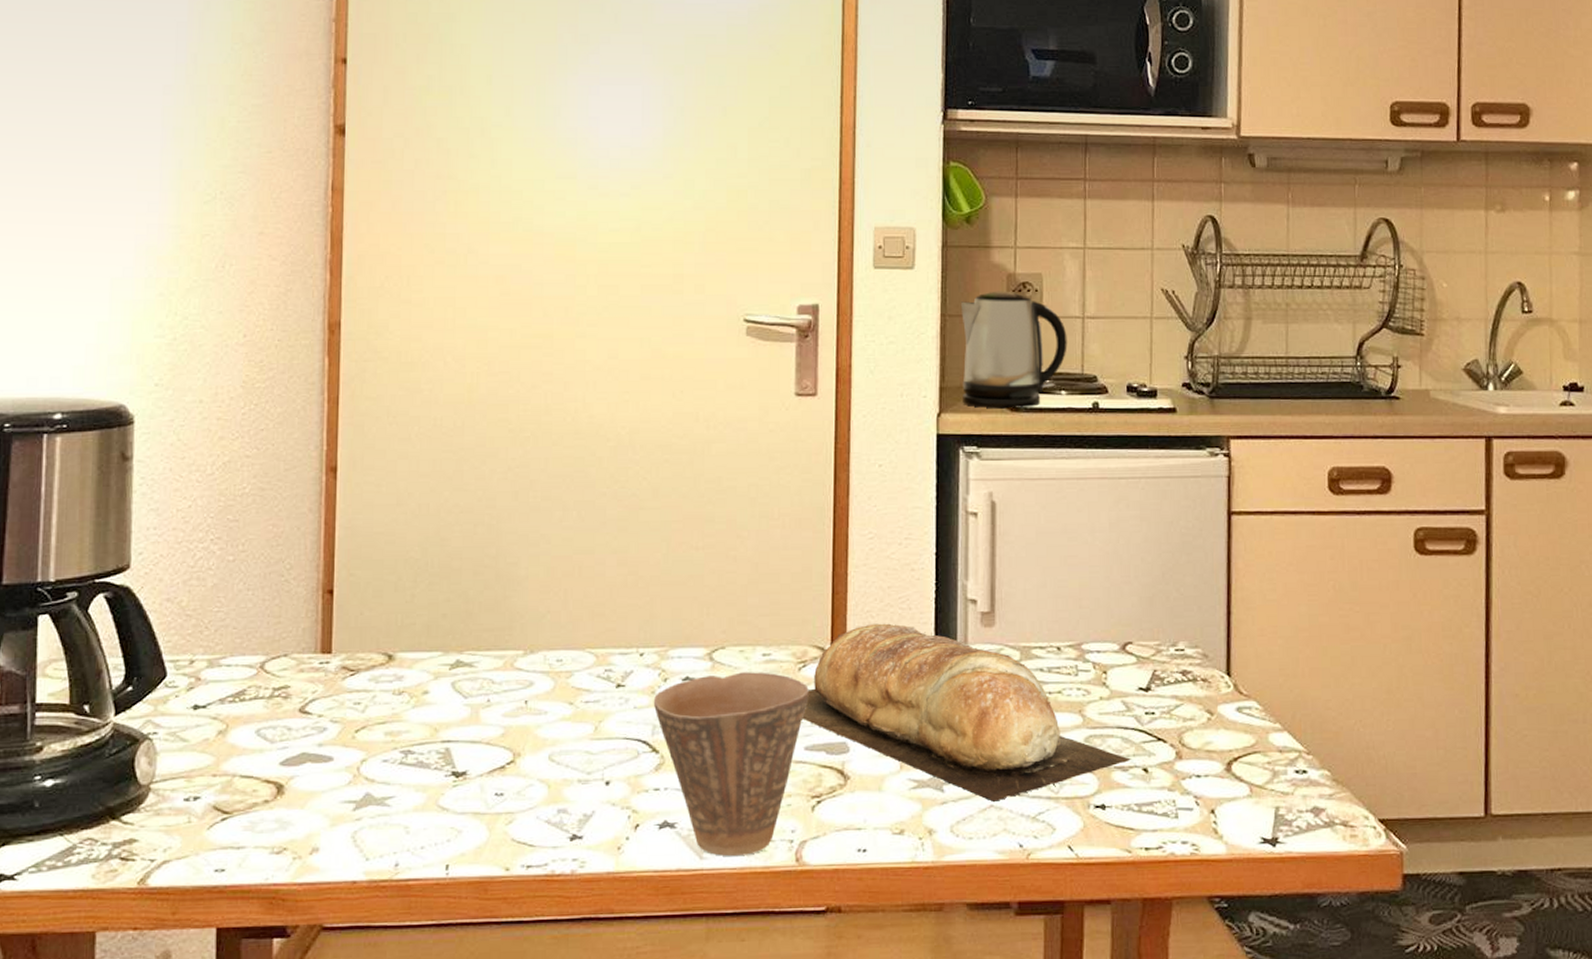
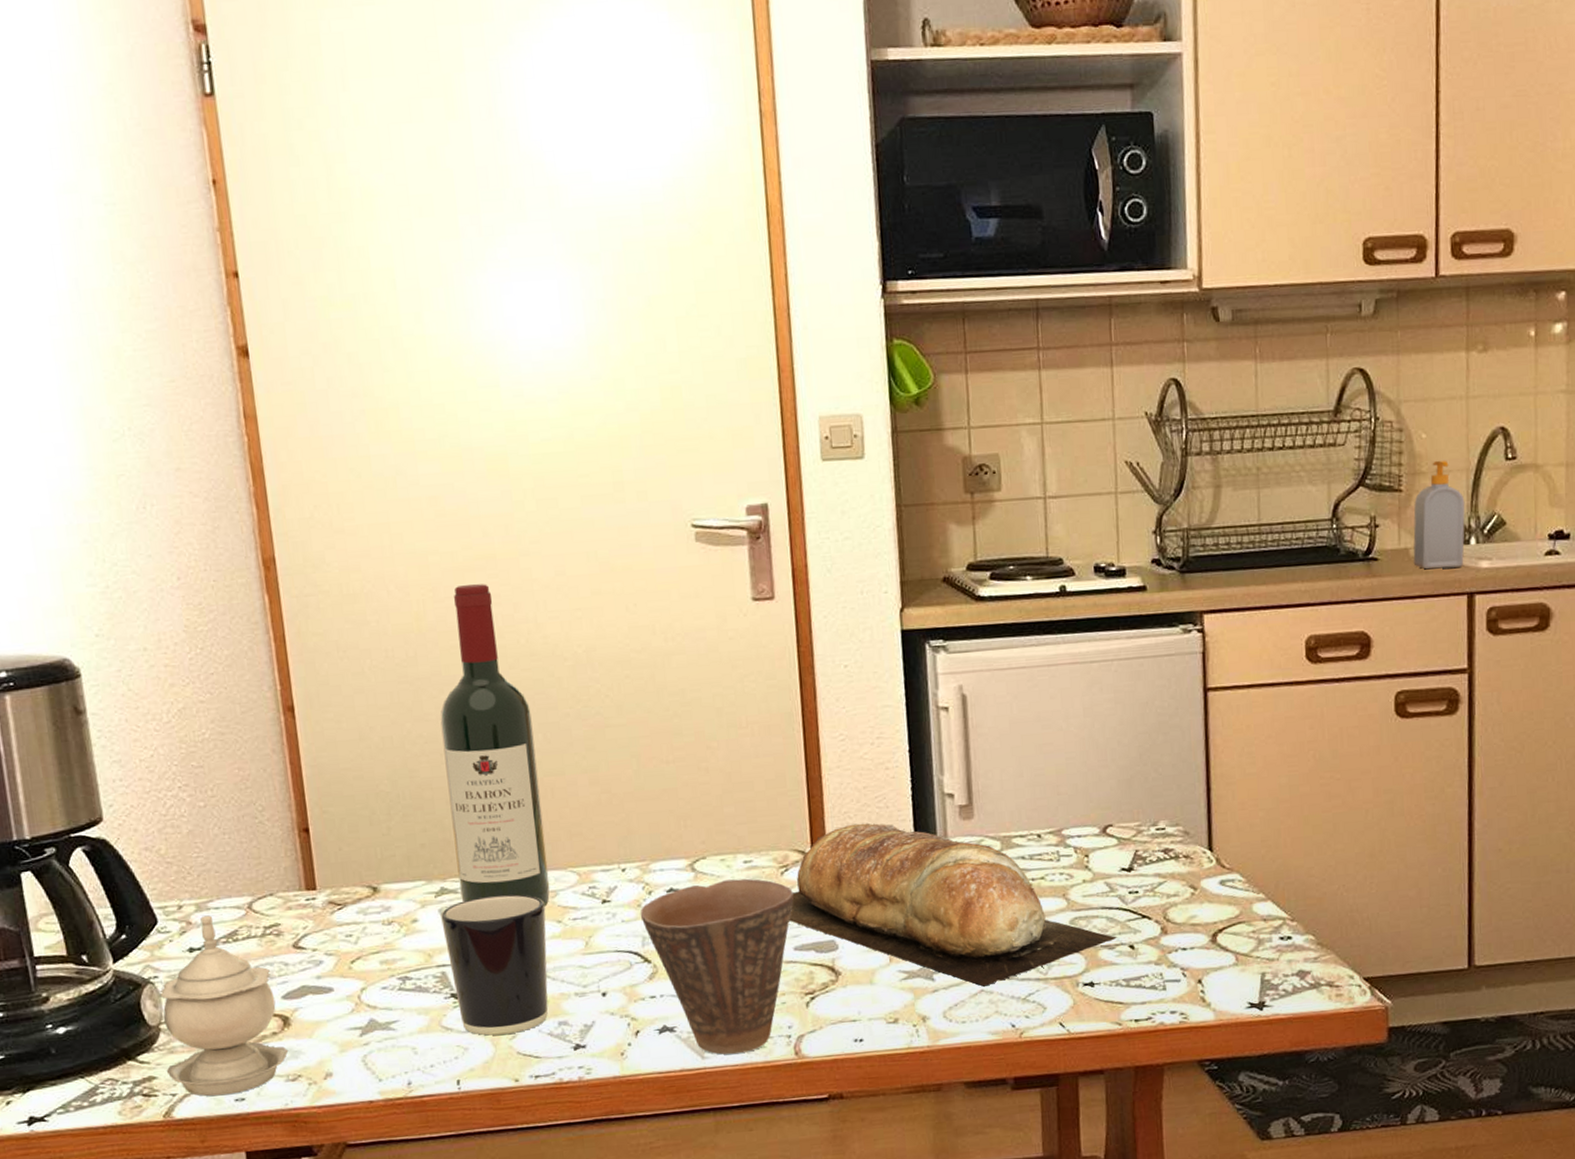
sugar bowl: none [149,672,278,865] -> present [160,915,289,1097]
mug: none [452,671,559,819] -> present [441,894,548,1036]
wine bottle: none [475,361,568,687] -> present [440,584,550,907]
kettle: present [960,291,1067,409] -> none [915,475,1030,600]
soap bottle: none [1433,308,1484,411] -> present [1413,460,1465,570]

